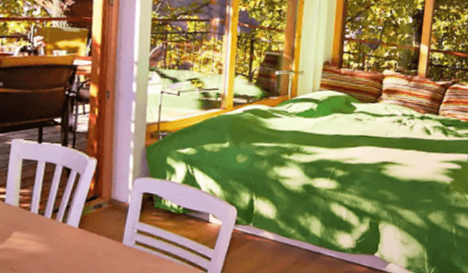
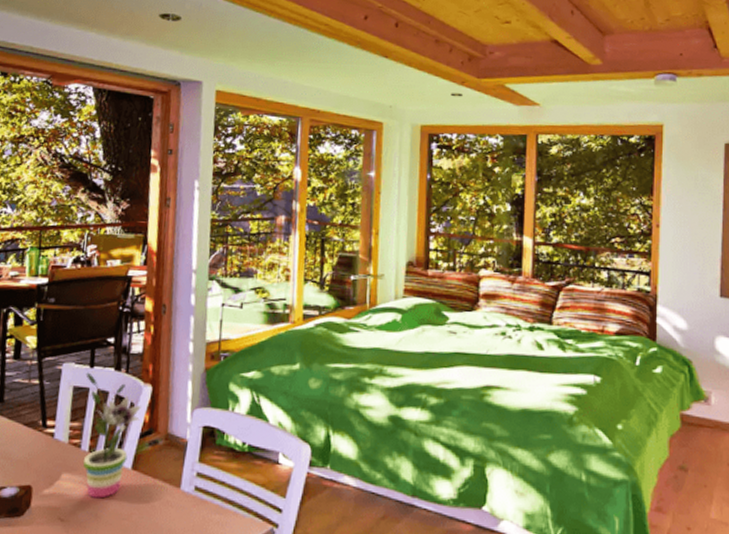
potted plant: none [33,147,87,252] -> present [83,372,141,499]

